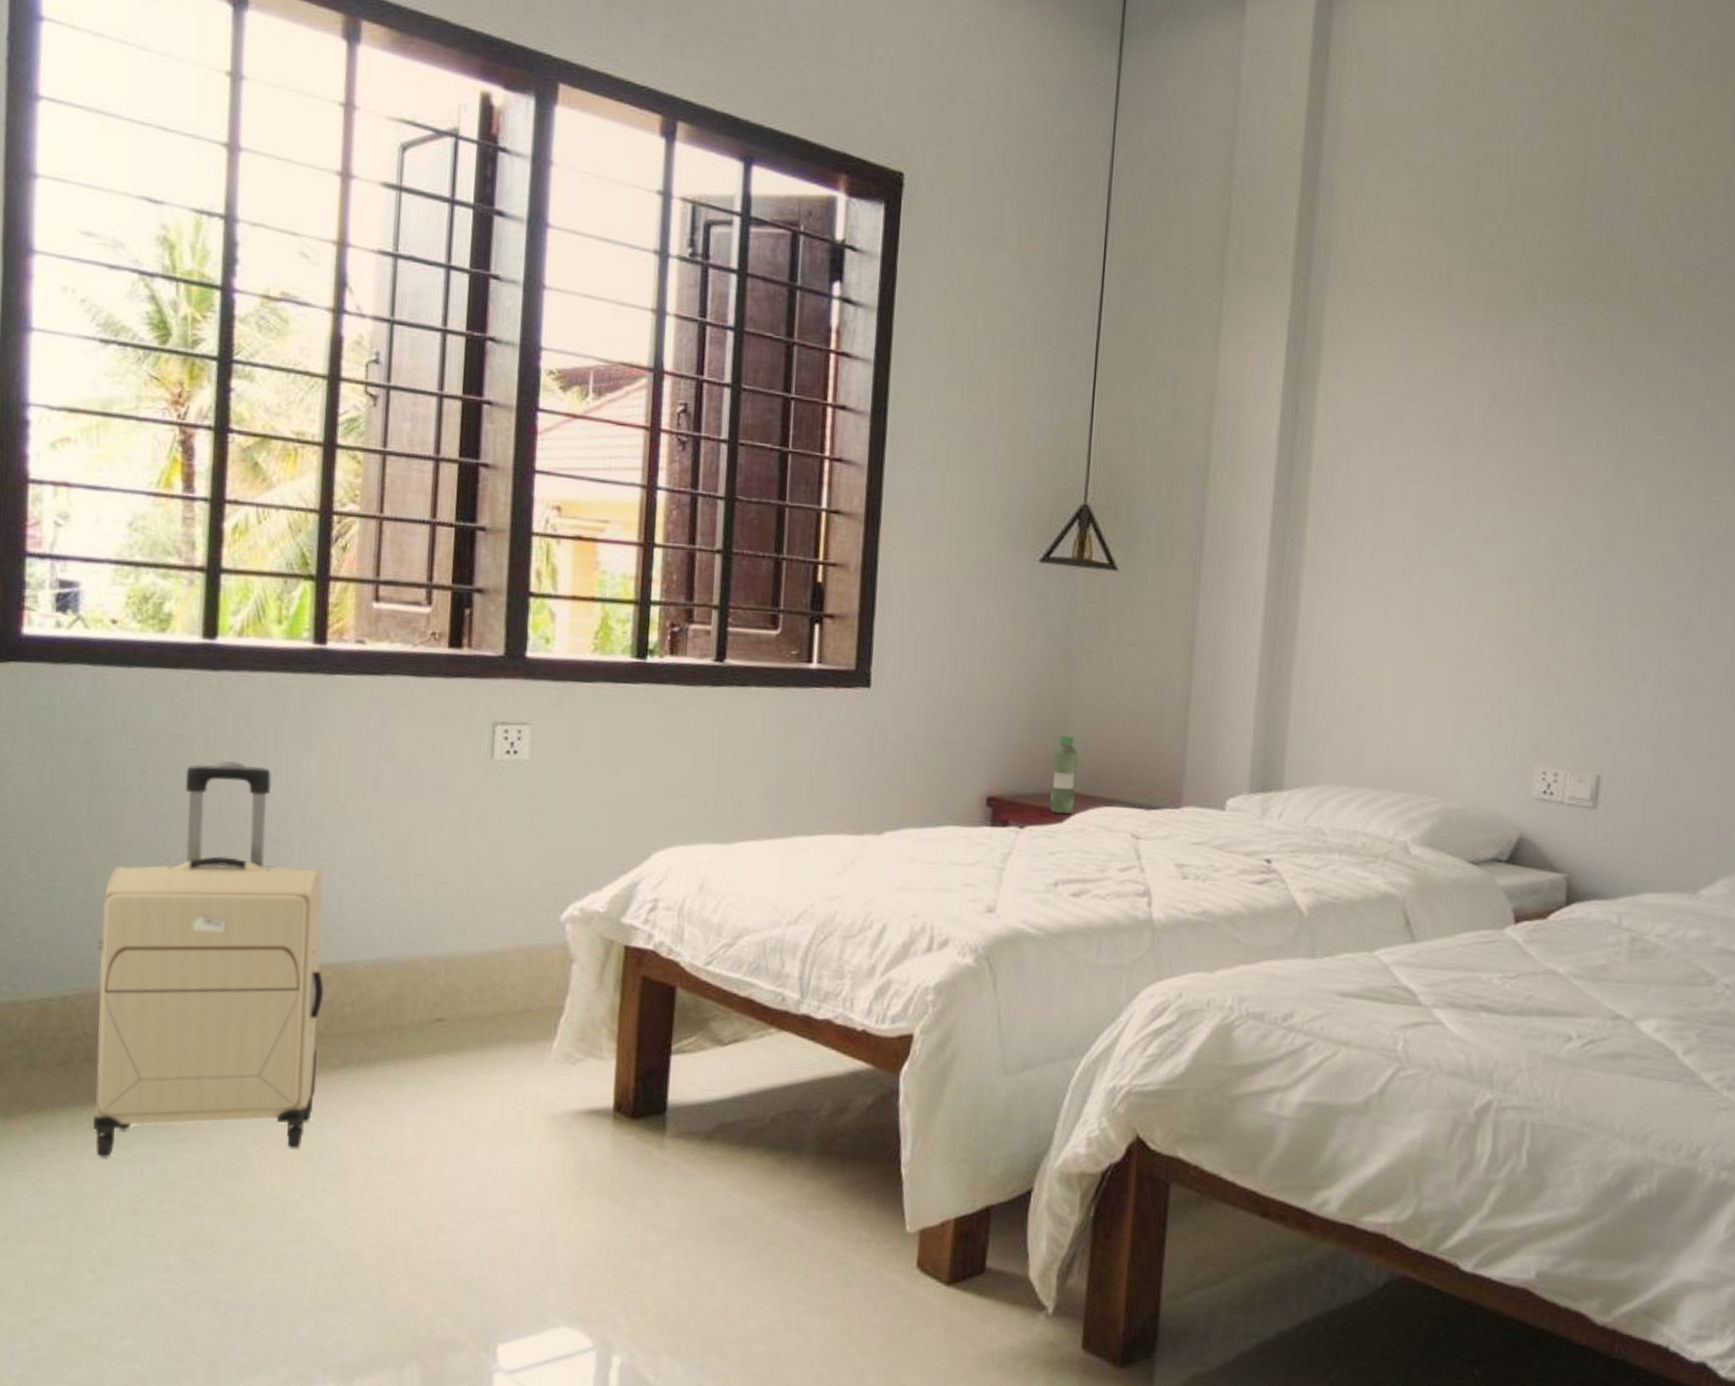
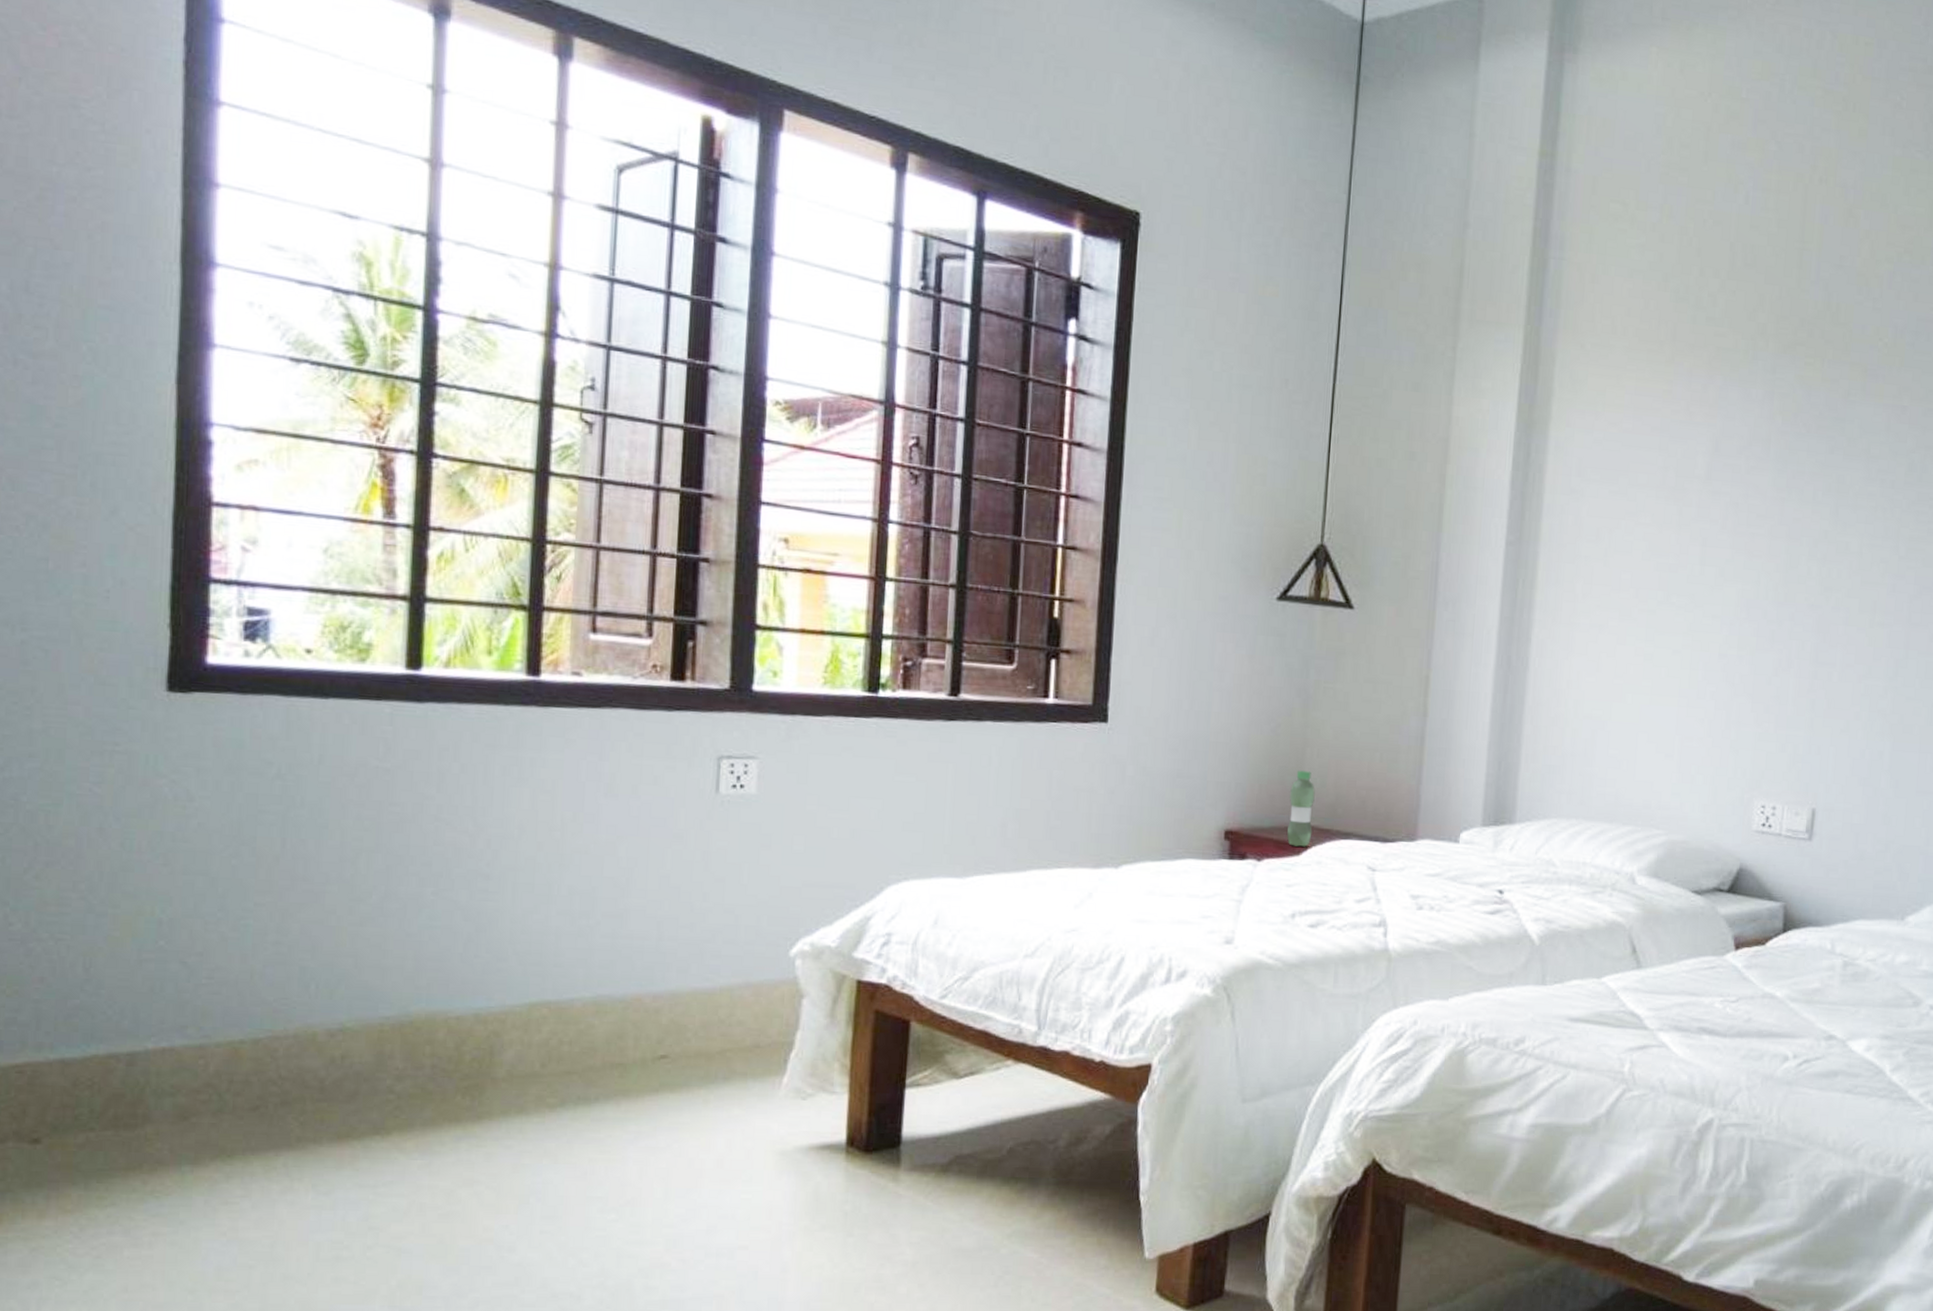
suitcase: present [92,760,324,1157] -> none [289,794,540,1203]

